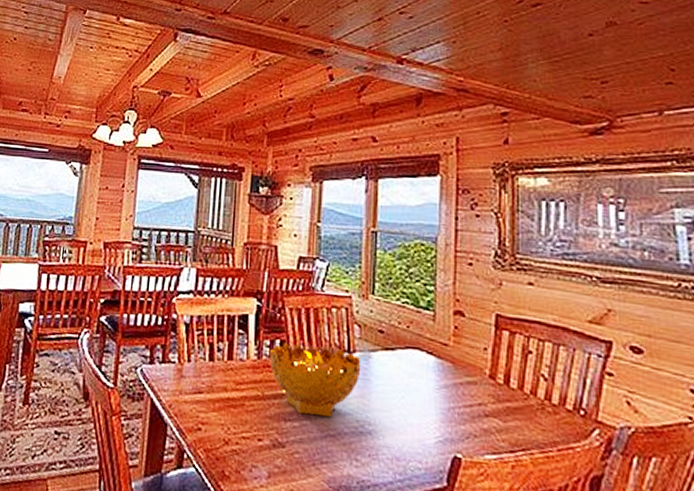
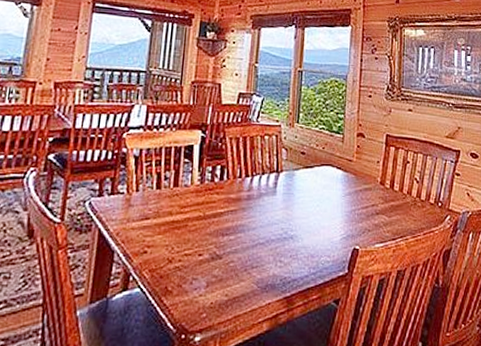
decorative bowl: present [270,342,361,418] -> none [211,167,287,229]

